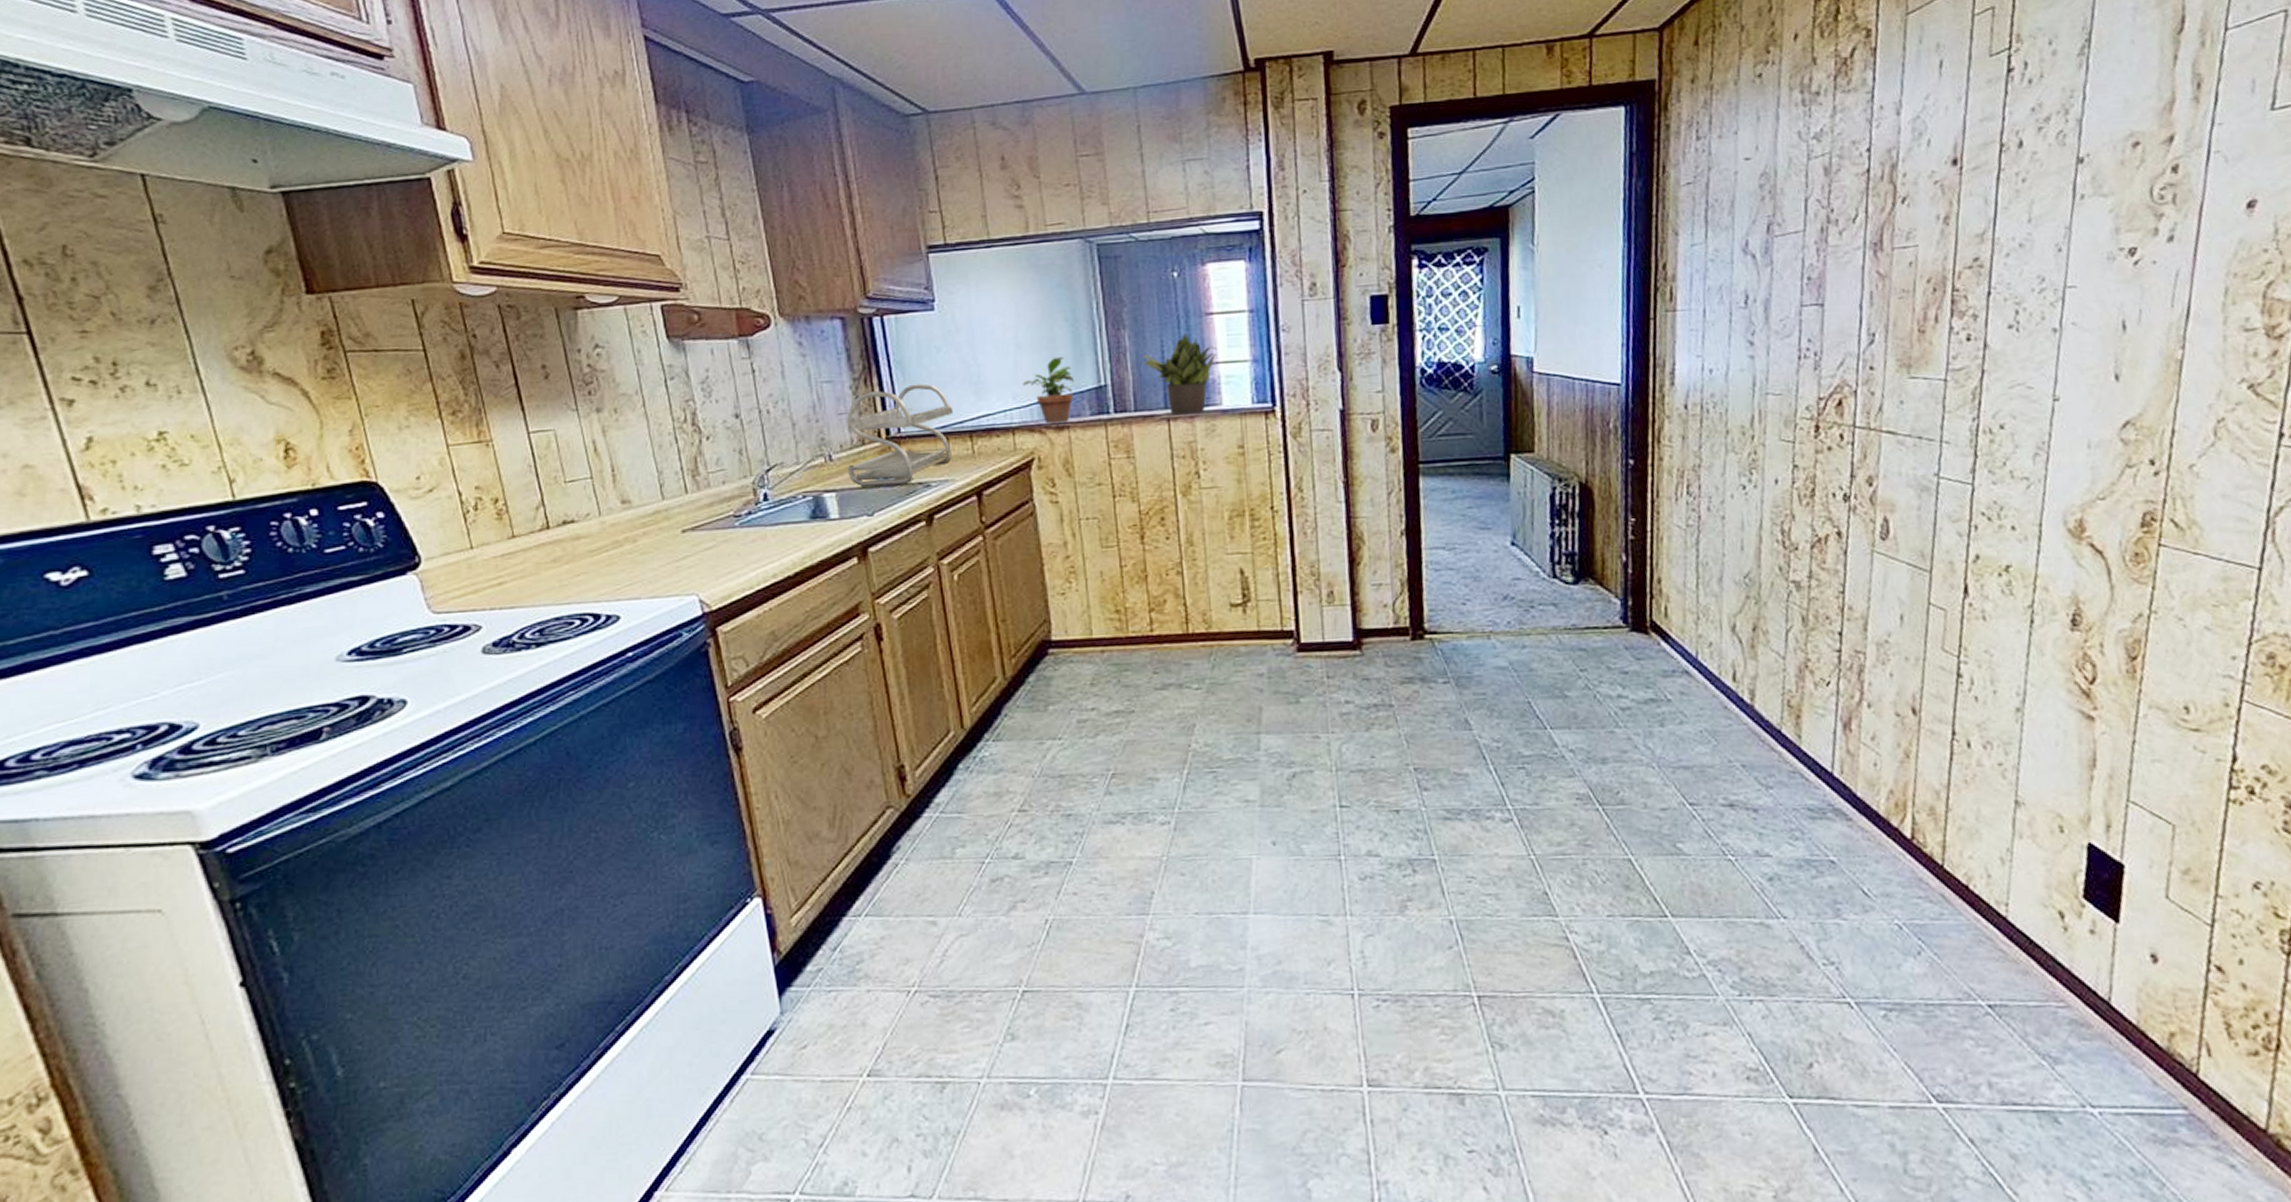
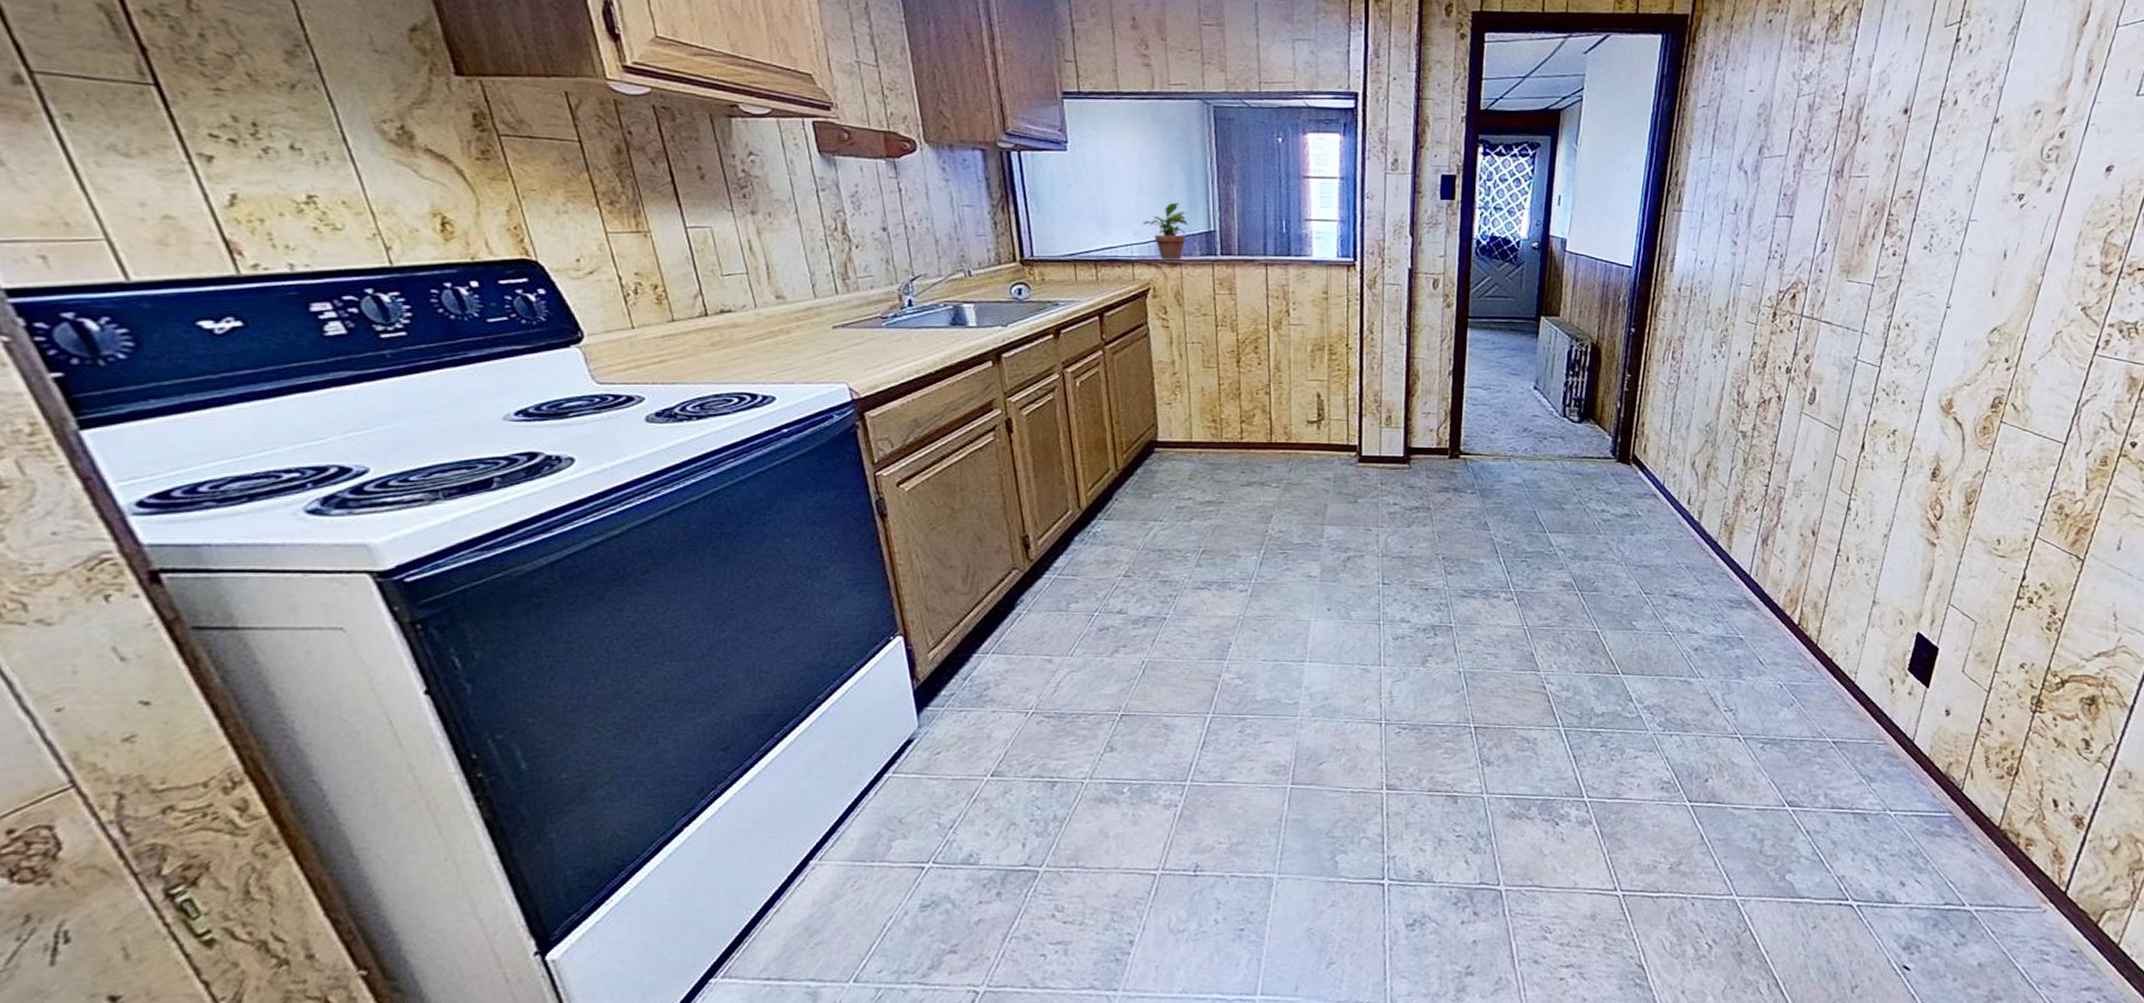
dish rack: present [847,383,954,488] -> none [985,215,1081,302]
potted plant: present [1142,333,1217,415] -> none [1247,192,1311,262]

